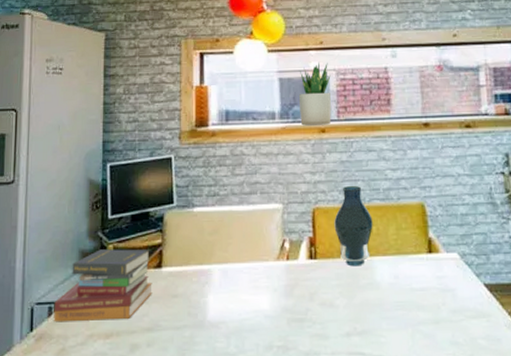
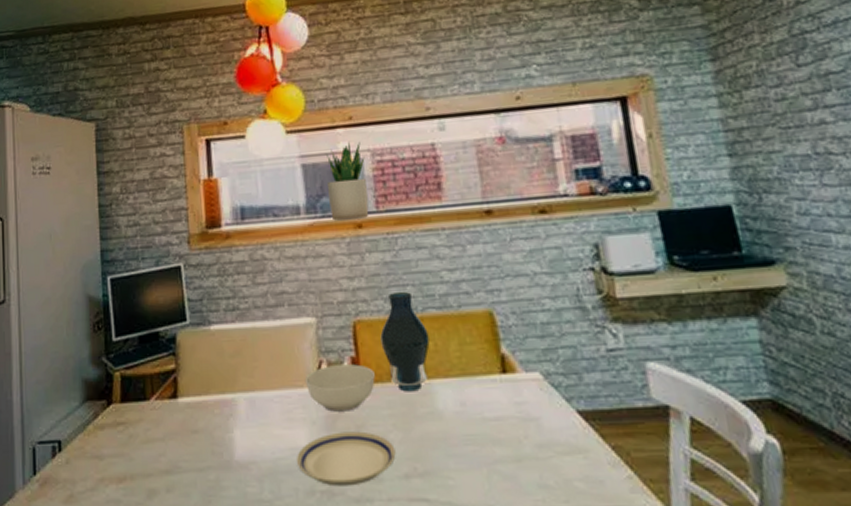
books: present [53,249,152,322] -> none [58,376,169,464]
plate: none [259,298,340,343] -> present [297,431,396,487]
bowl: none [270,243,329,282] -> present [304,364,376,412]

